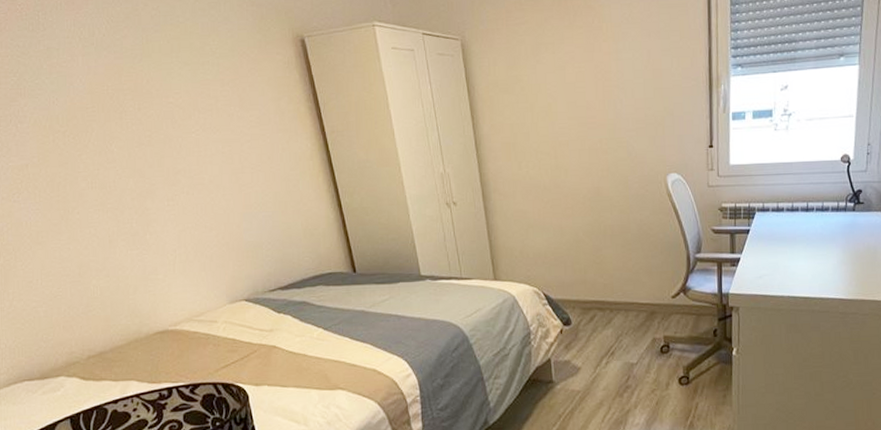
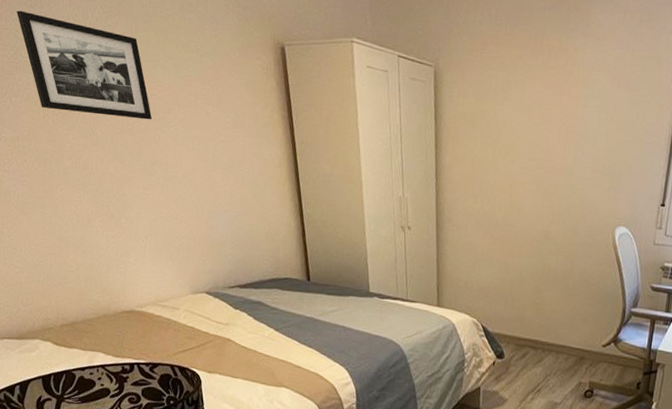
picture frame: none [18,36,172,132] -> present [17,10,153,120]

